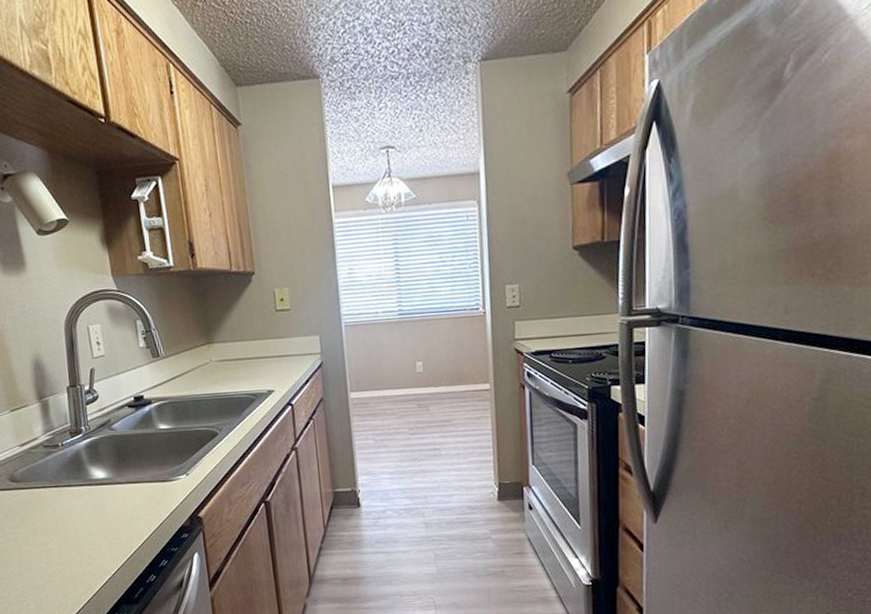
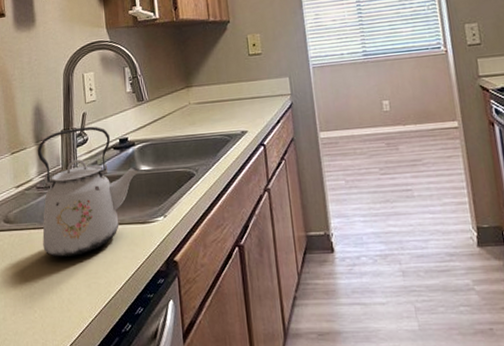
kettle: none [40,383,159,515] -> present [37,126,141,257]

